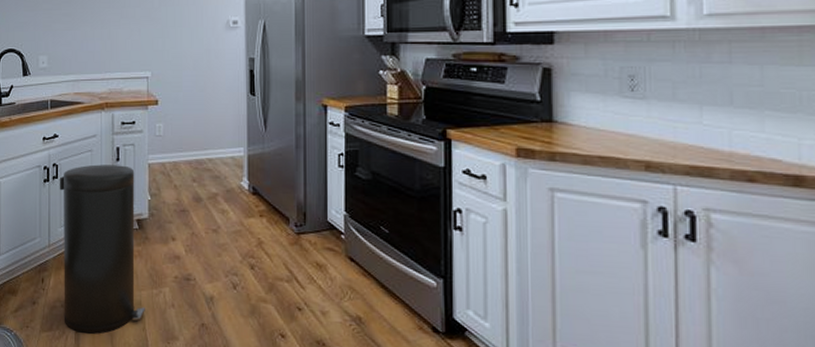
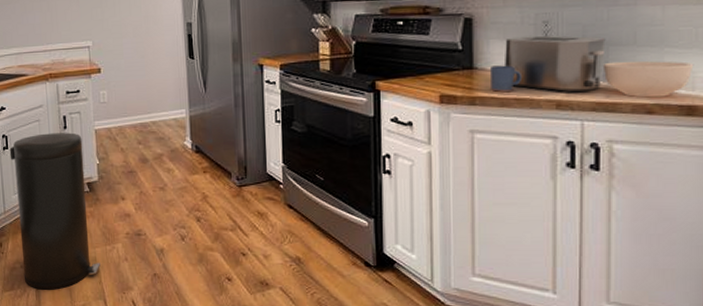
mug: none [572,120,606,150] -> present [491,65,521,93]
toaster: none [587,90,699,154] -> present [505,35,606,93]
bowl: none [696,122,799,164] -> present [602,61,694,98]

